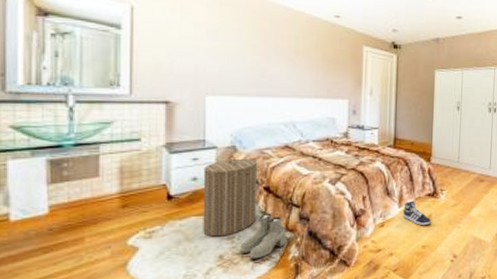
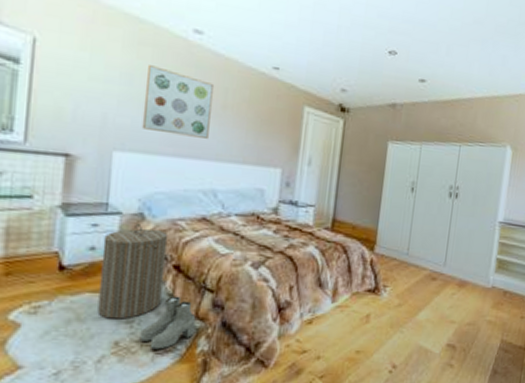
wall art: none [228,22,287,79] -> present [141,65,215,139]
sneaker: present [403,200,432,226] -> none [336,295,370,327]

